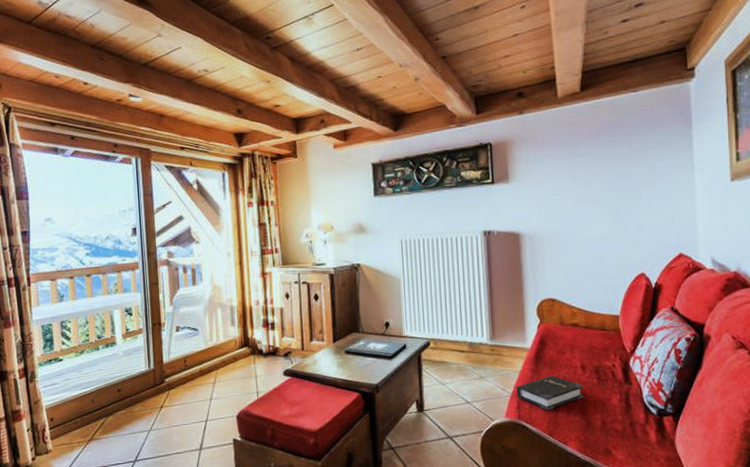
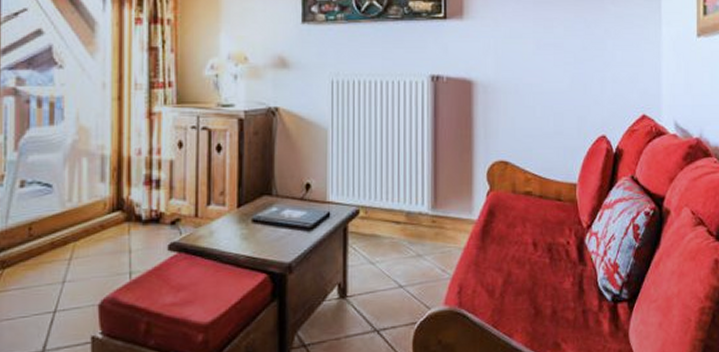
hardback book: present [516,376,584,411] -> none [458,254,534,297]

